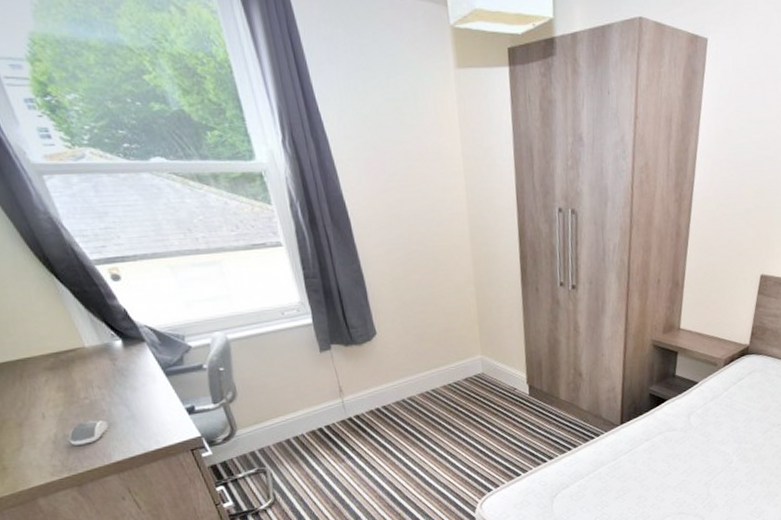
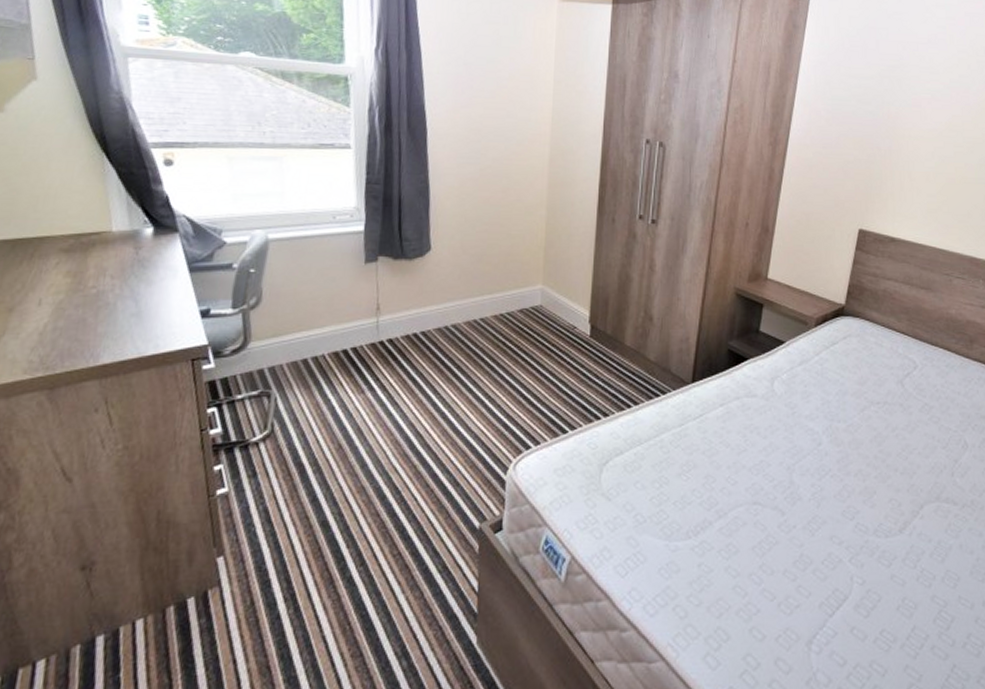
computer mouse: present [68,420,109,446] -> none [58,313,109,340]

